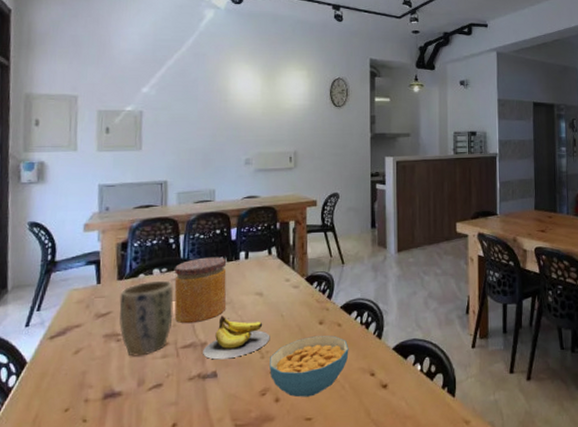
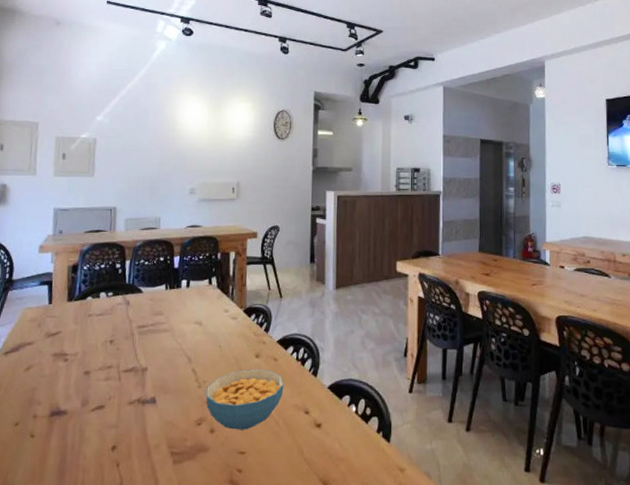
plant pot: present [119,280,174,357] -> none [67,304,119,377]
jar: present [174,257,227,324] -> none [118,284,169,348]
banana: present [203,316,270,360] -> none [143,342,208,386]

